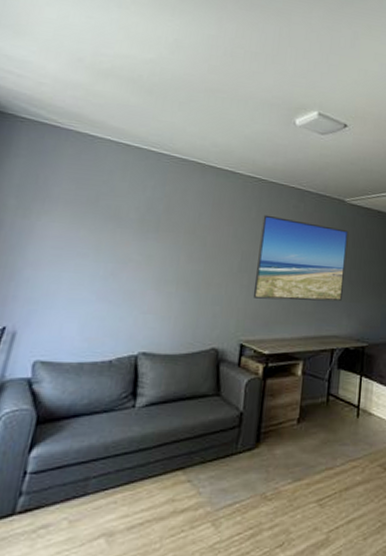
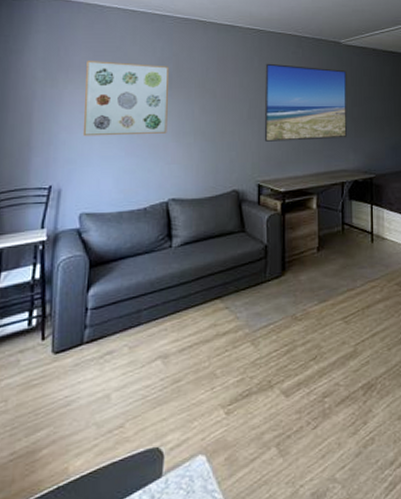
wall art: none [50,193,158,280] -> present [82,61,168,137]

